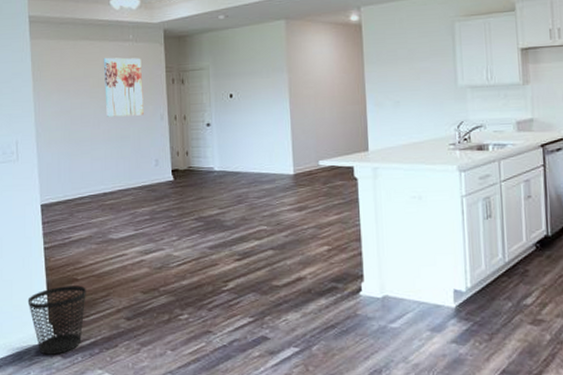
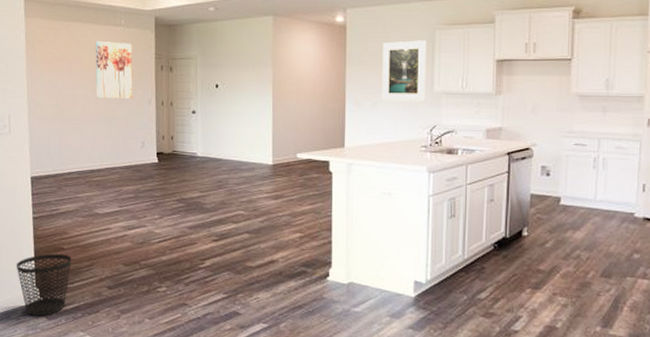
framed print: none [401,33,450,100] -> present [381,40,427,102]

